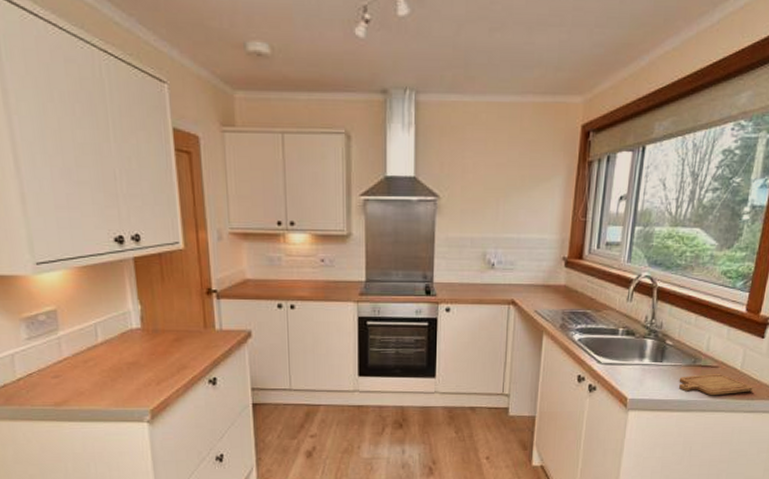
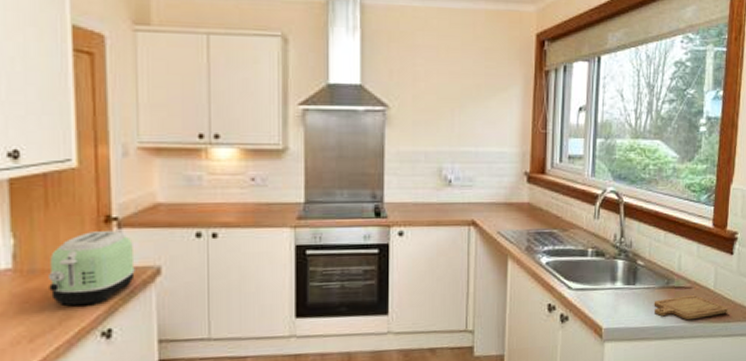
toaster: none [168,301,232,359] -> present [49,231,135,305]

